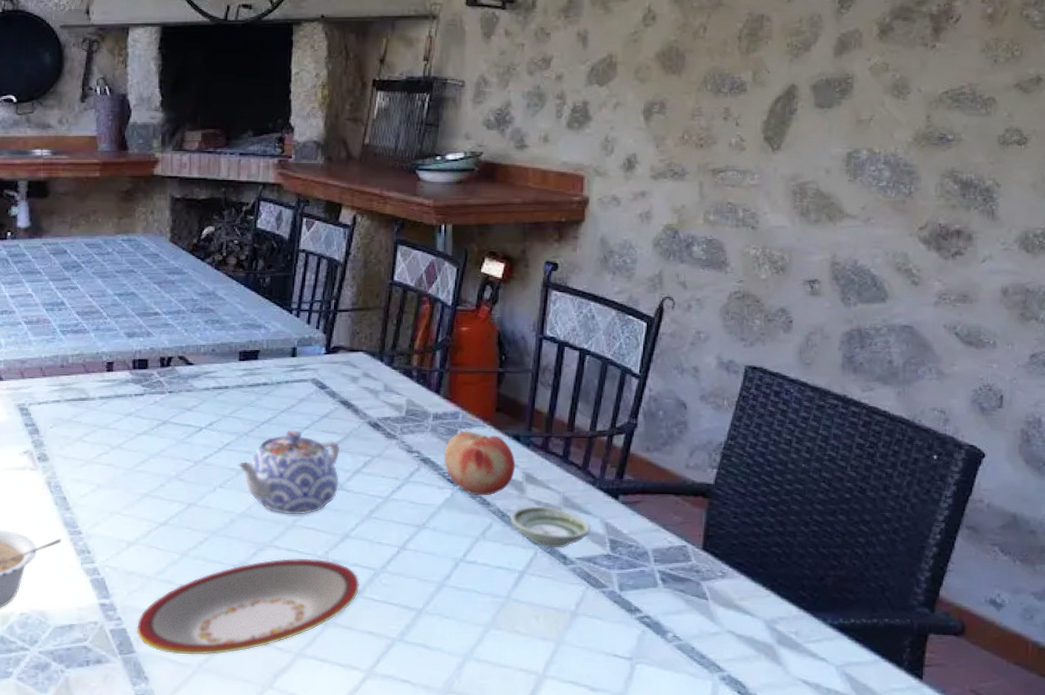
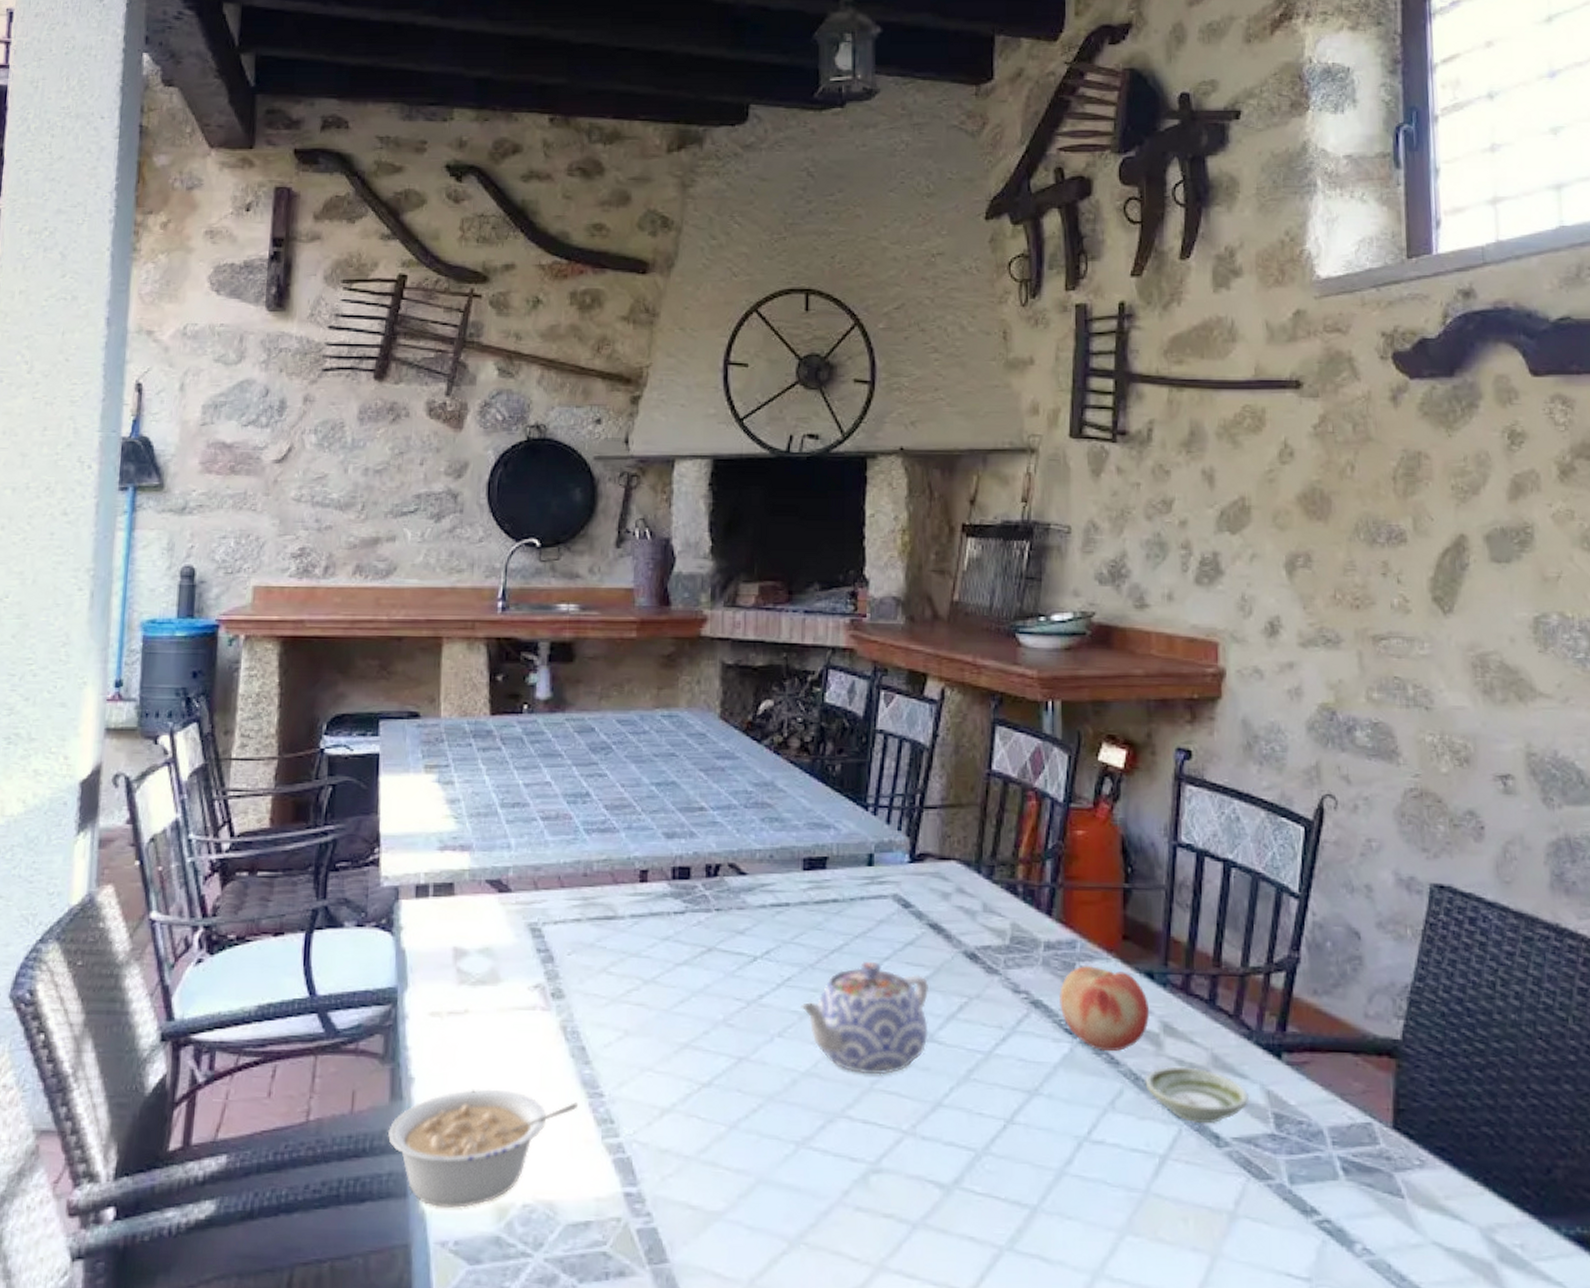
plate: present [136,558,360,655] -> none [670,1133,957,1267]

